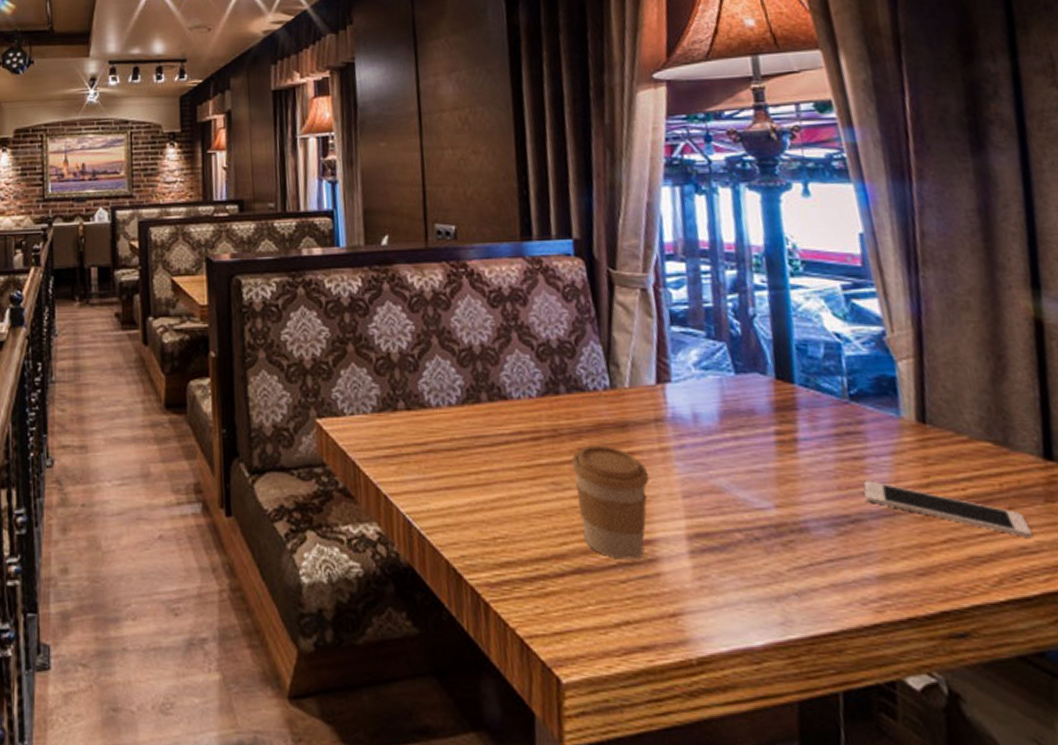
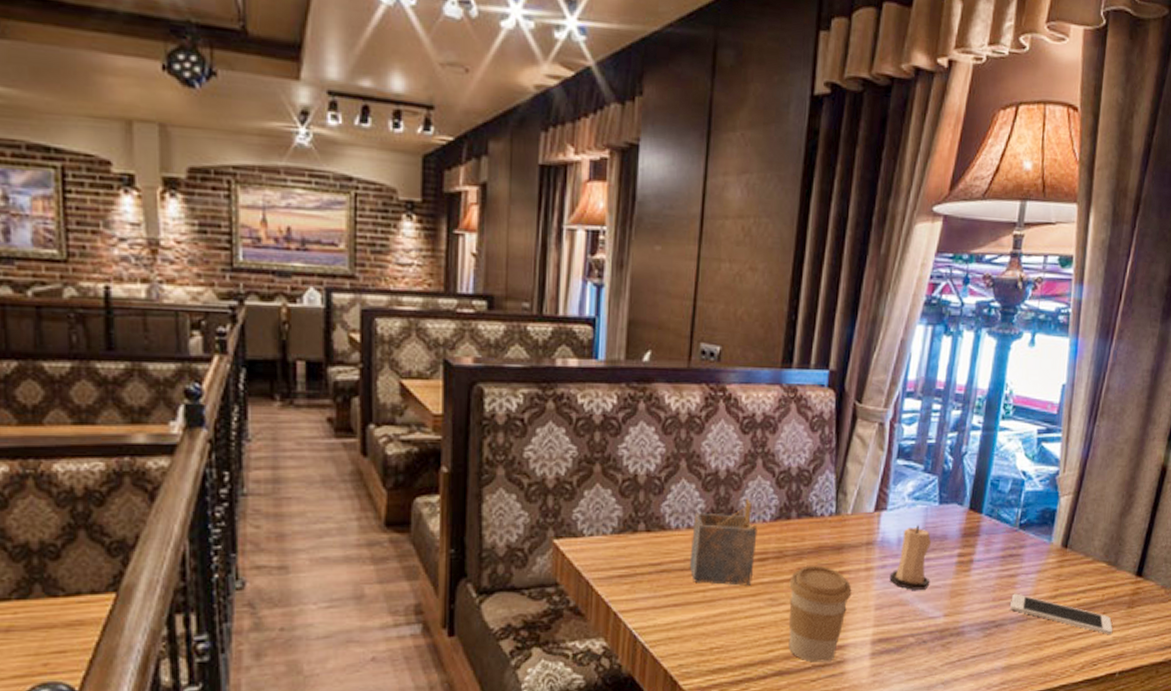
napkin holder: none [453,373,529,468] -> present [689,498,758,586]
candle: none [692,398,747,475] -> present [889,525,932,590]

